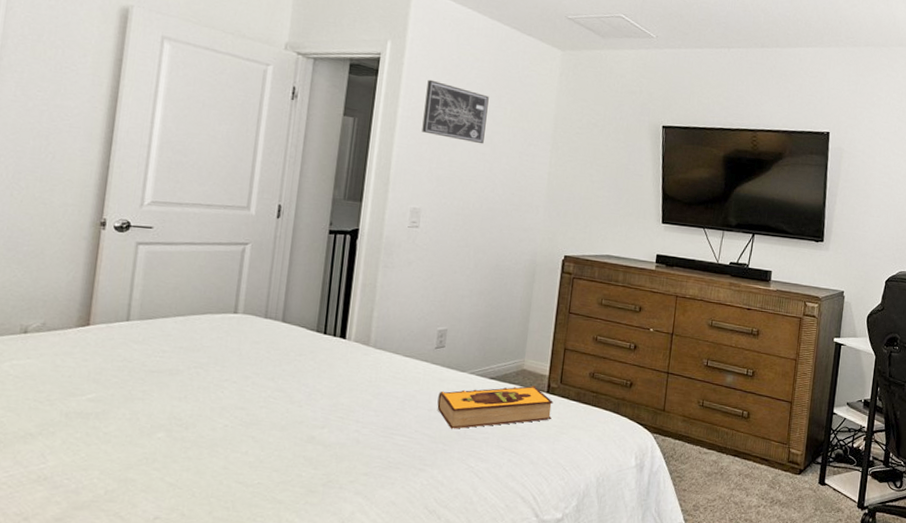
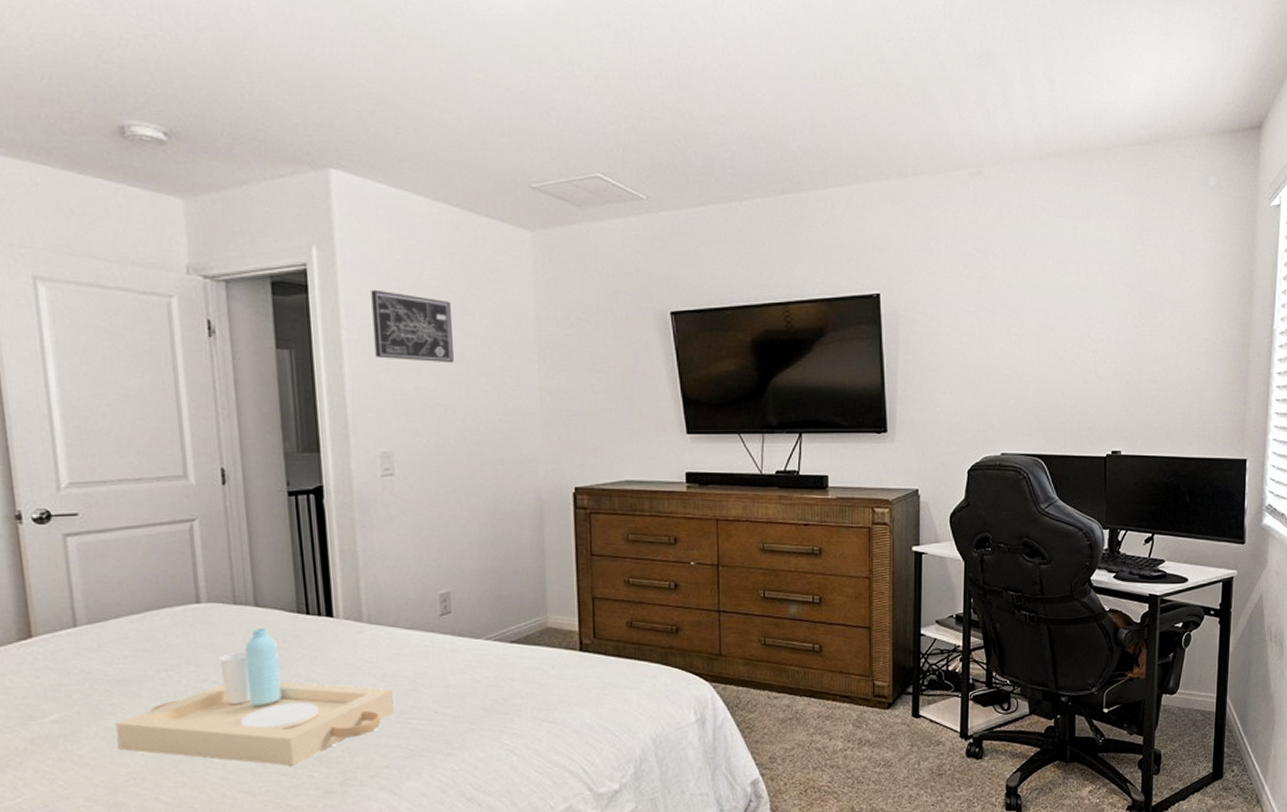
serving tray: none [139,341,384,464] -> present [116,628,396,766]
hardback book: present [437,386,553,429] -> none [453,645,590,705]

